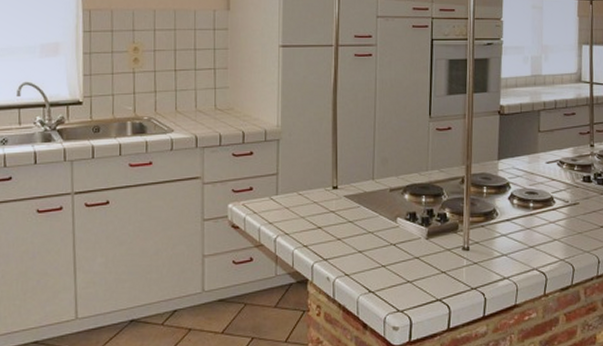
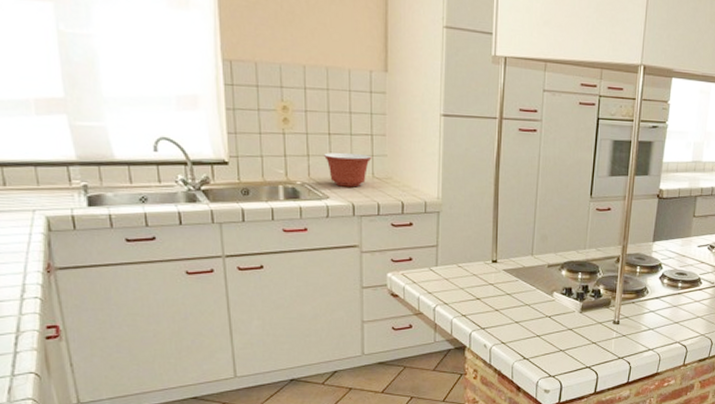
mixing bowl: none [169,87,215,120] -> present [323,152,372,188]

